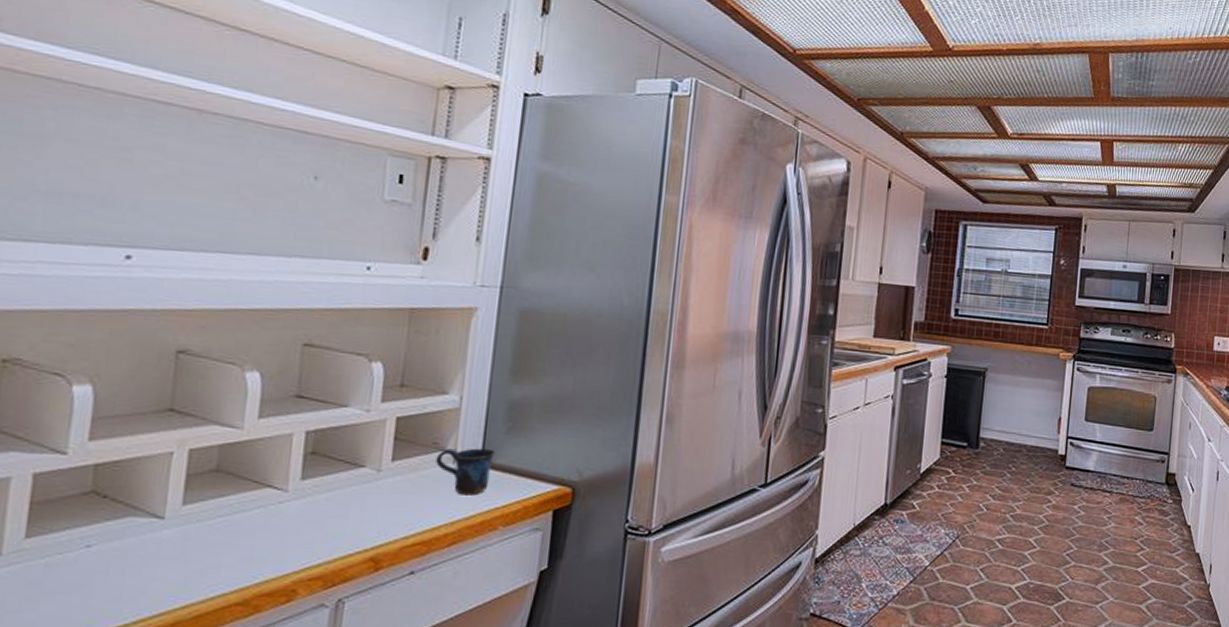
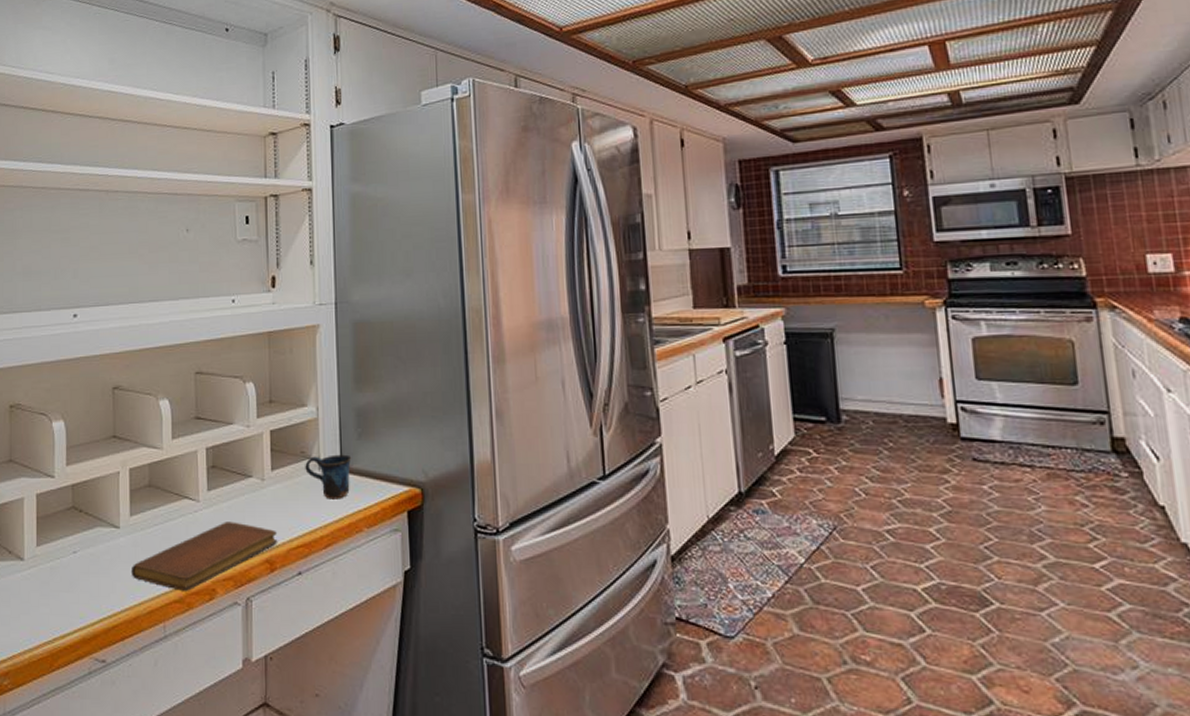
notebook: none [174,515,389,592] -> present [130,522,278,591]

